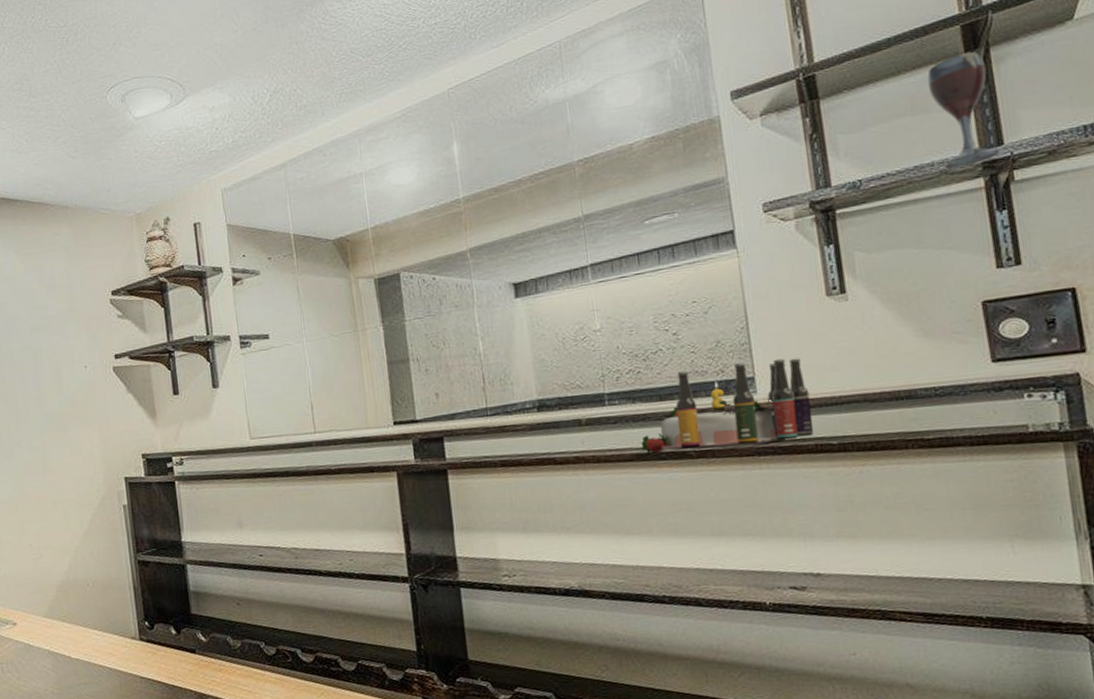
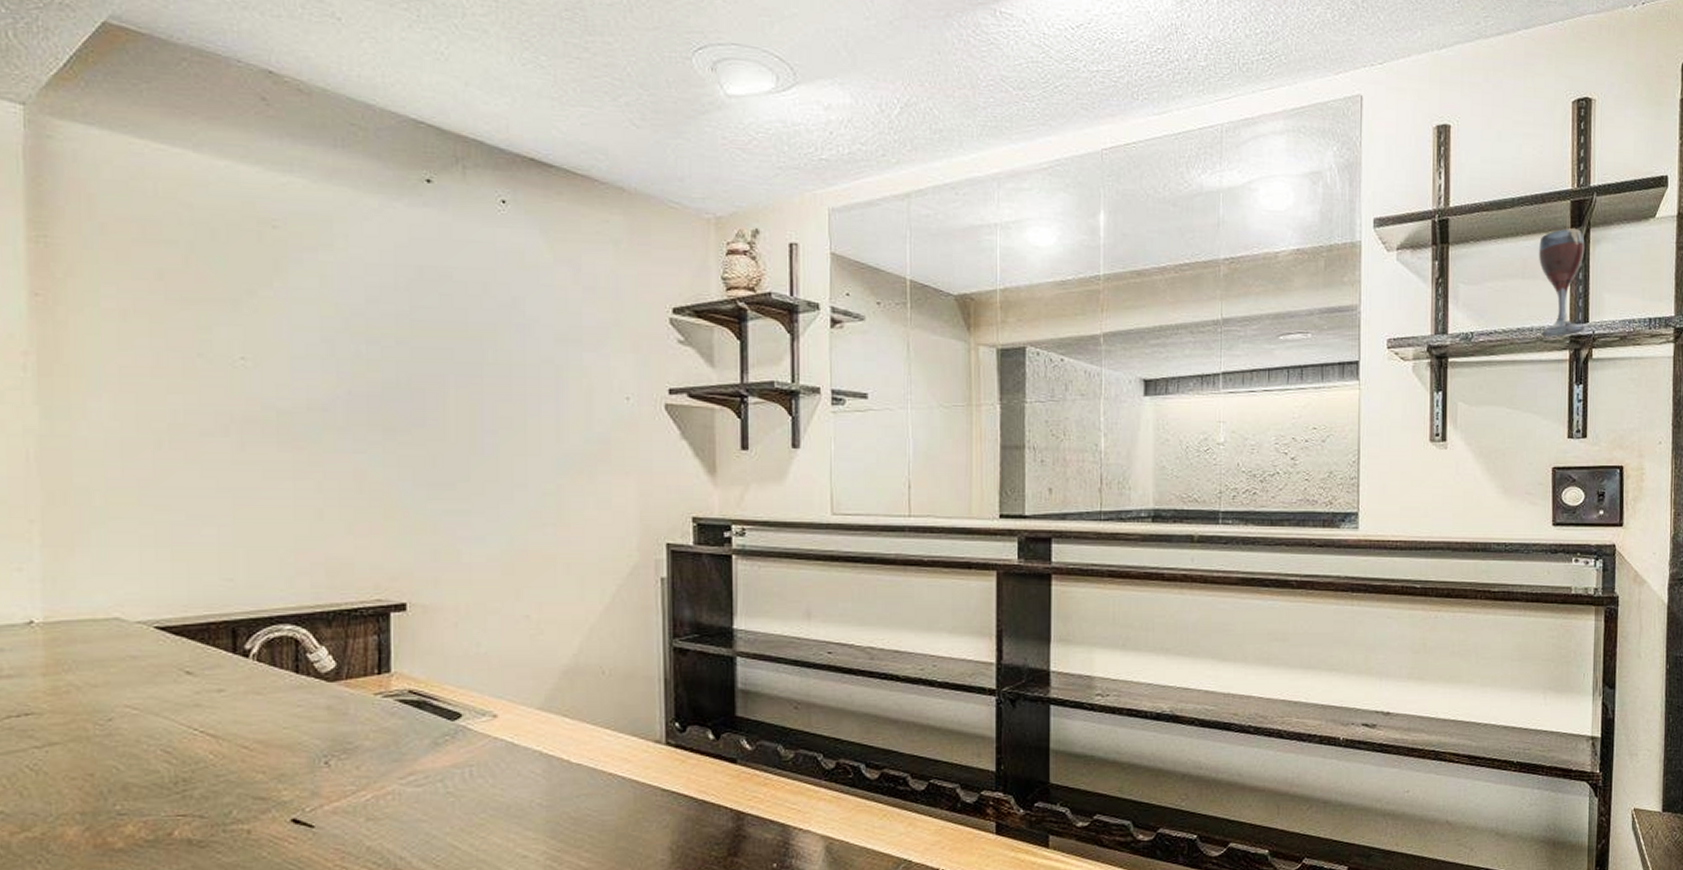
beer bottle: present [640,358,814,453] -> none [1247,497,1403,581]

